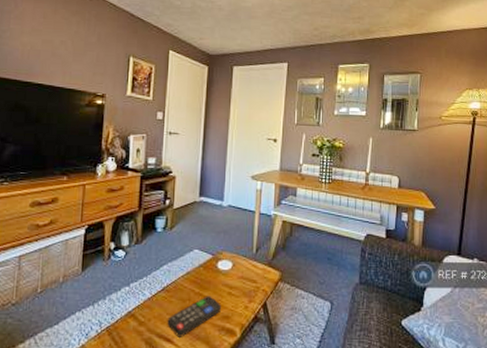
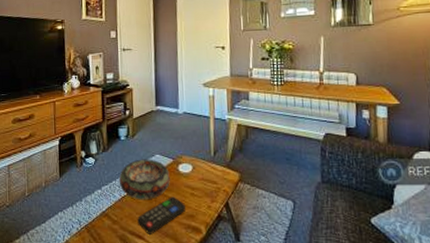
decorative bowl: none [150,254,209,299] -> present [118,159,171,200]

